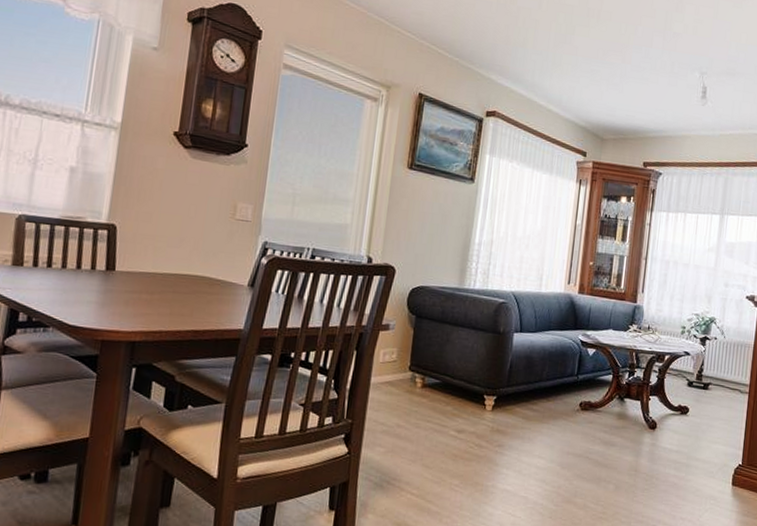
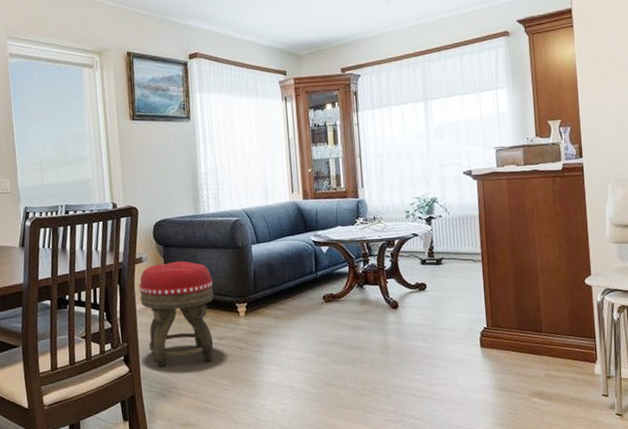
footstool: none [376,335,464,456] -> present [139,261,214,368]

